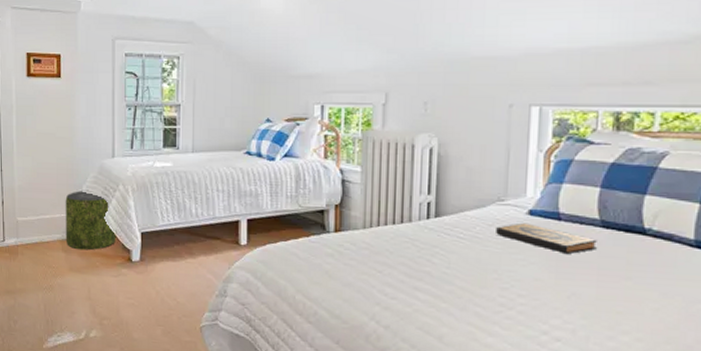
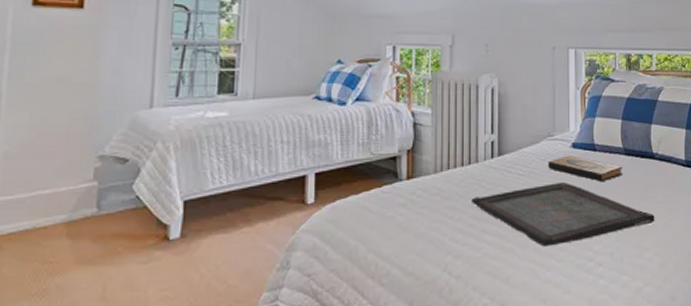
pouf: present [65,190,117,251] -> none [73,151,150,233]
serving tray: none [403,249,640,313] -> present [472,181,655,247]

